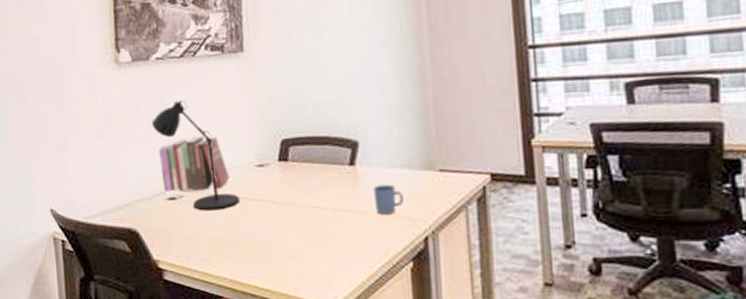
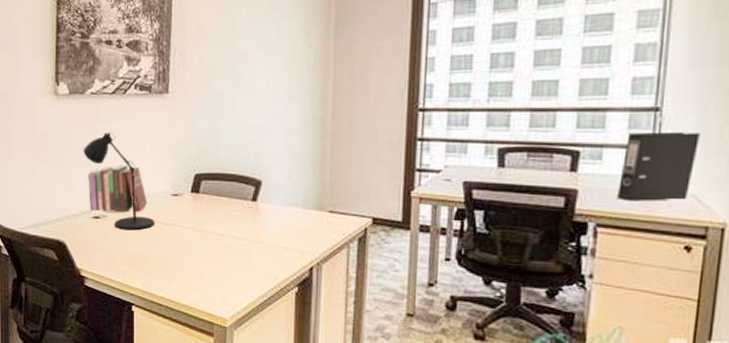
mug: present [373,184,405,215] -> none [270,219,297,246]

